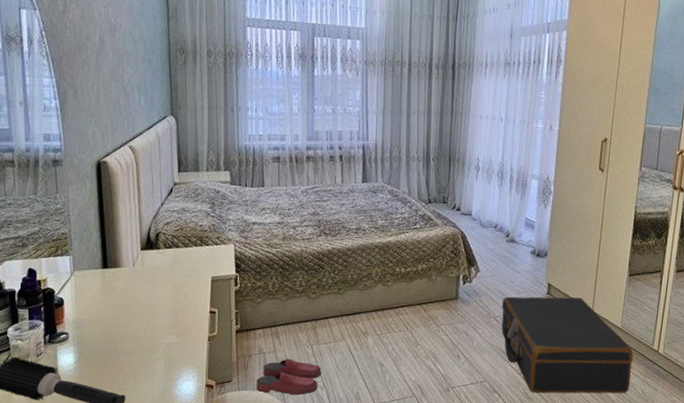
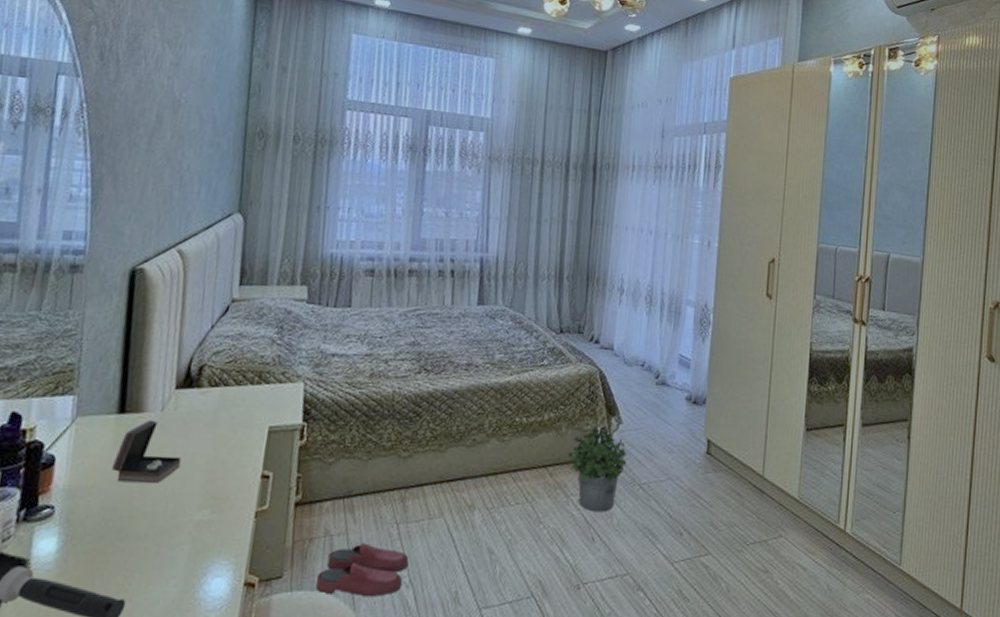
jewelry box: none [103,272,151,318] -> present [111,419,182,485]
potted plant: none [437,276,484,337] -> present [568,429,628,513]
suitcase: present [501,296,634,394] -> none [649,456,815,591]

